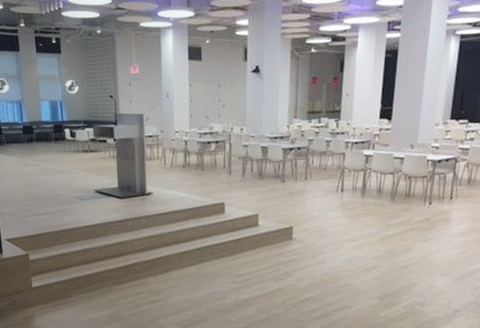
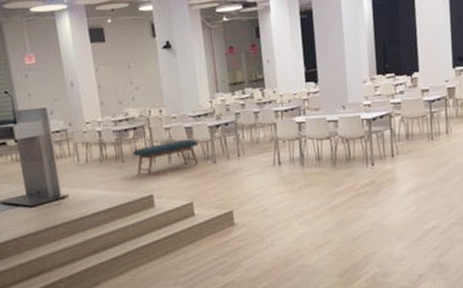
bench: none [212,157,271,186] -> present [132,139,199,176]

